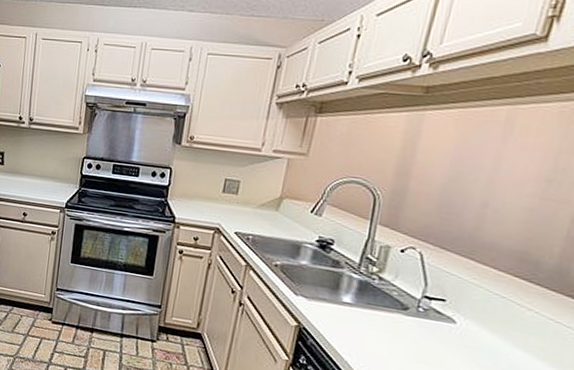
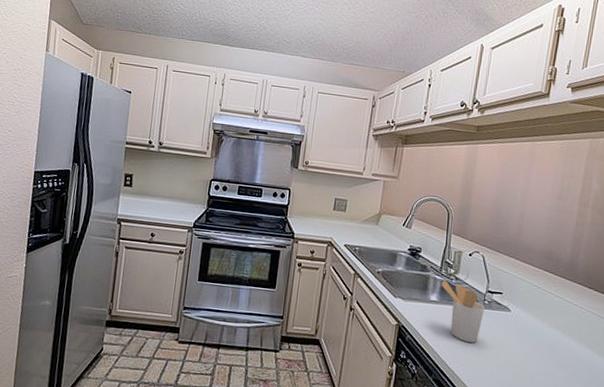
utensil holder: none [358,280,418,356] -> present [441,280,485,343]

